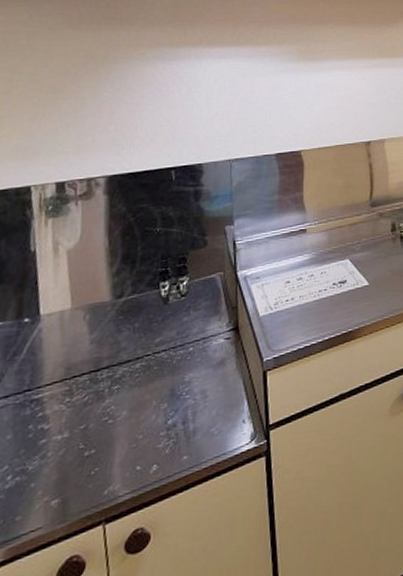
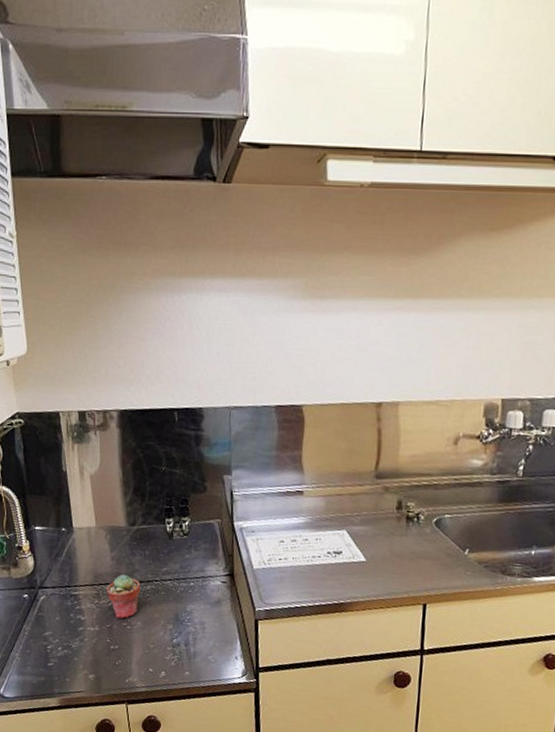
potted succulent: none [82,357,128,415] -> present [107,574,141,620]

